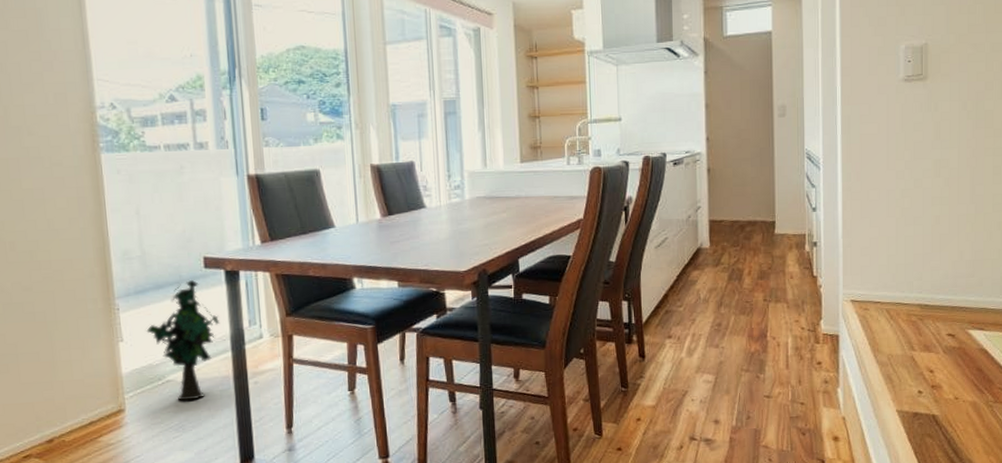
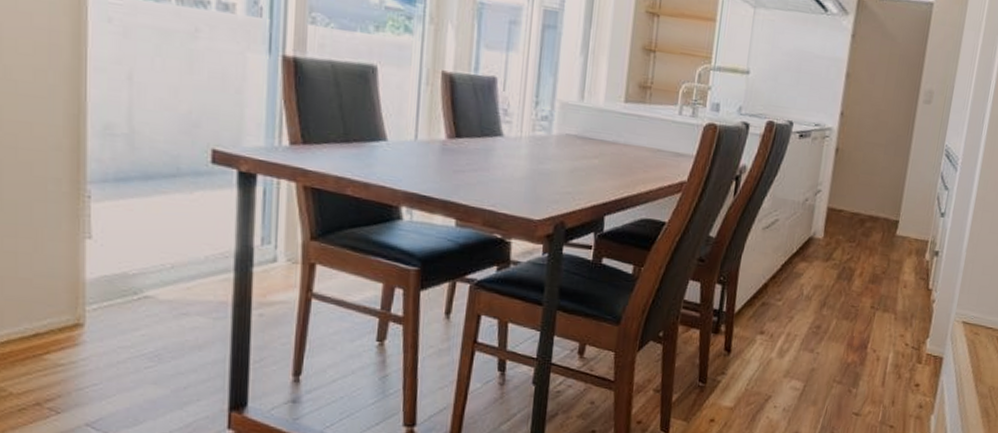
decorative plant: present [146,279,220,401] -> none [124,174,224,325]

